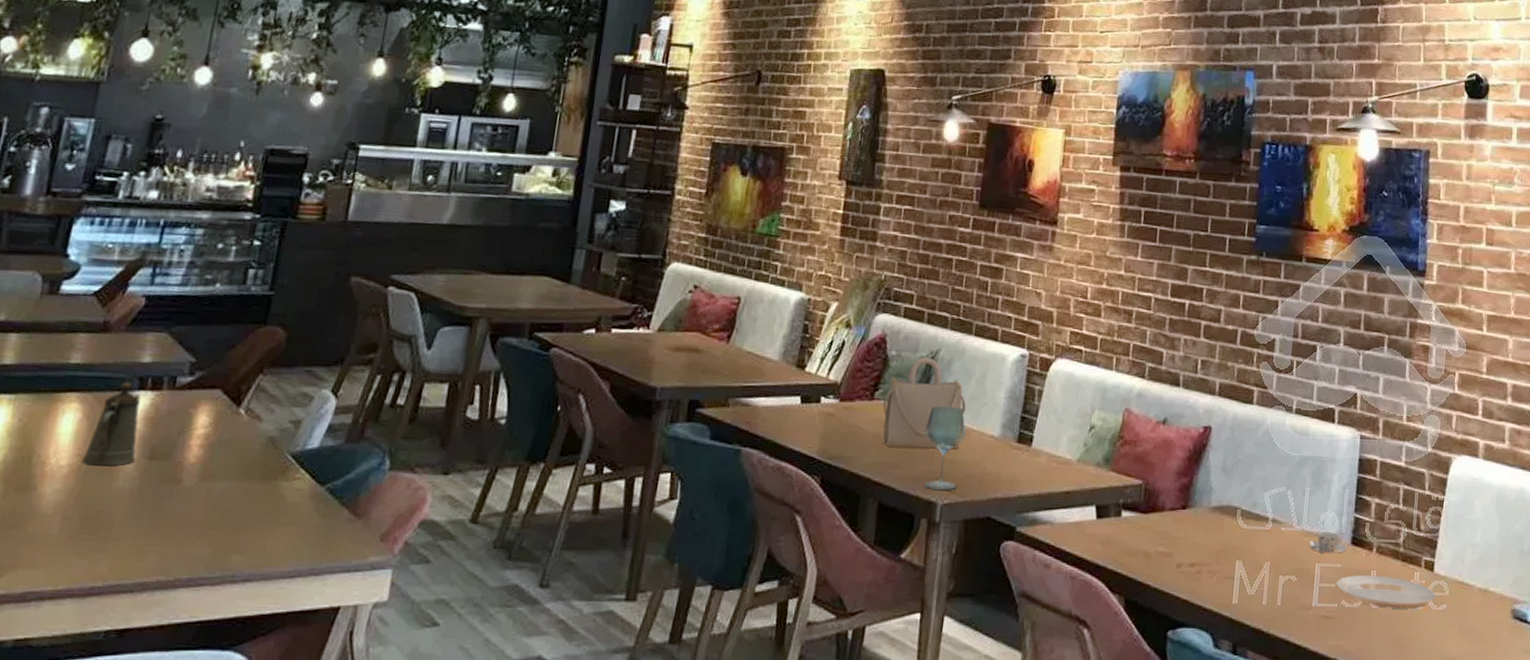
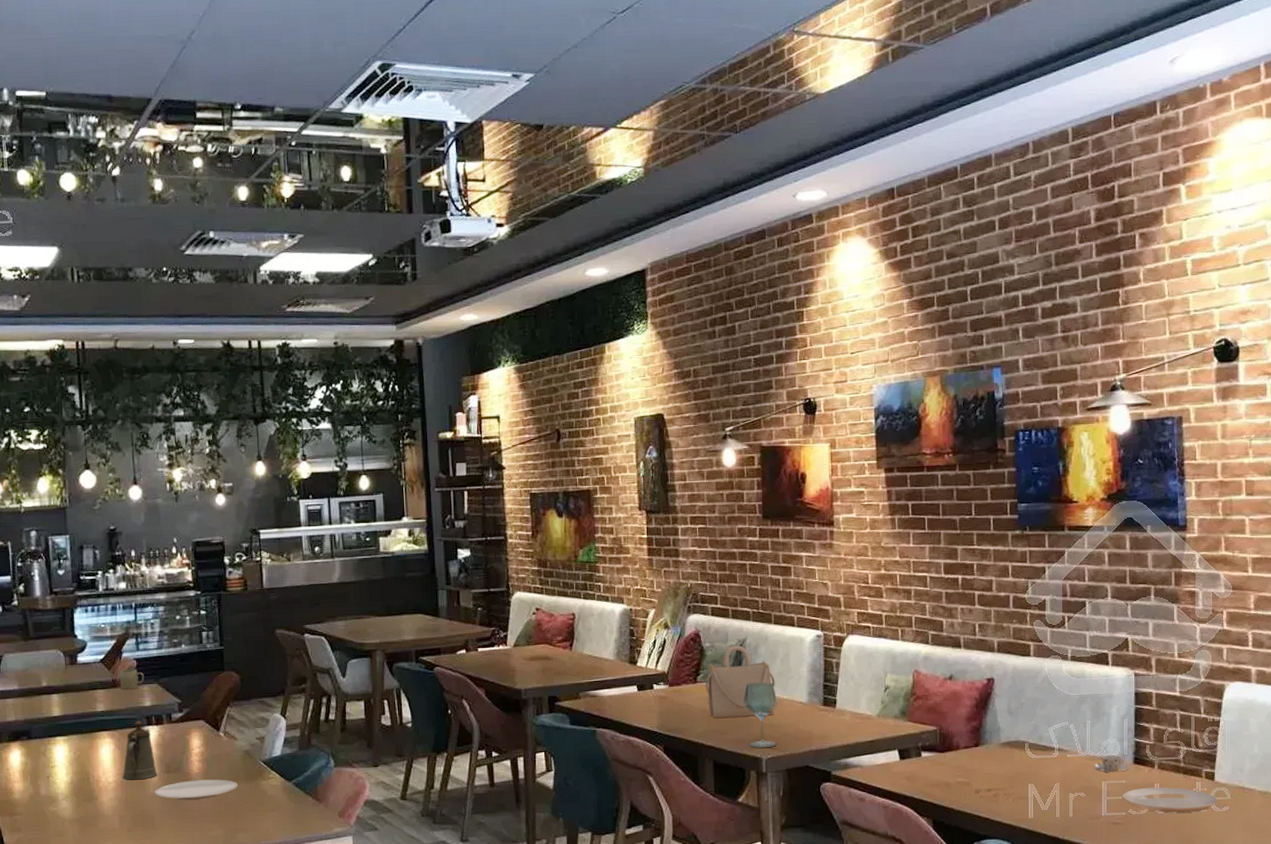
mug: none [113,308,153,337] -> present [119,668,145,690]
plate: none [123,472,249,501] -> present [154,779,238,800]

